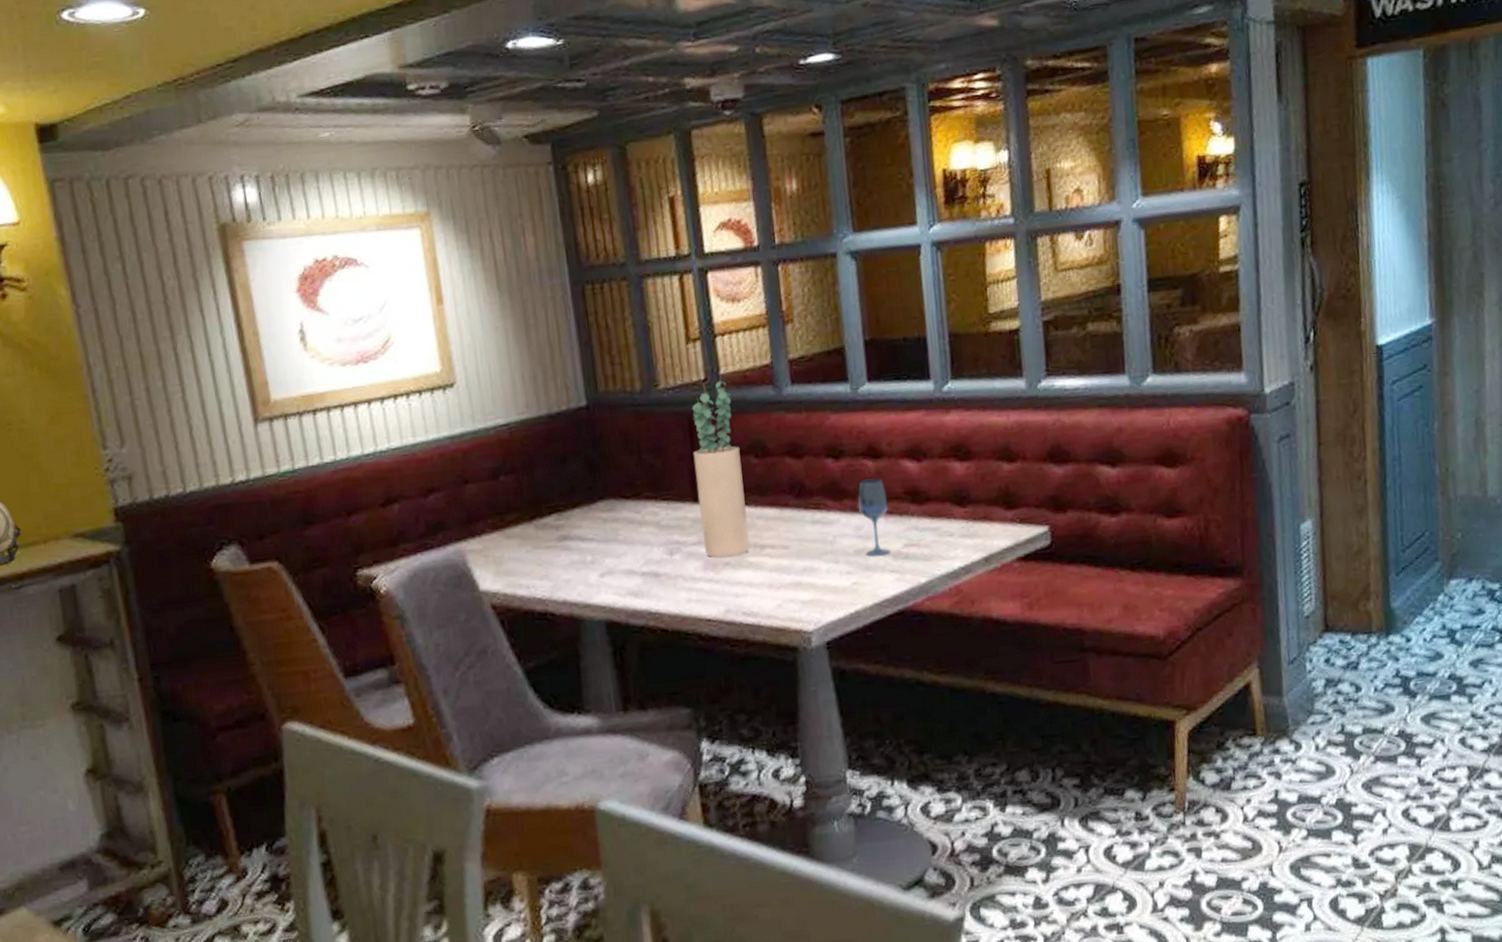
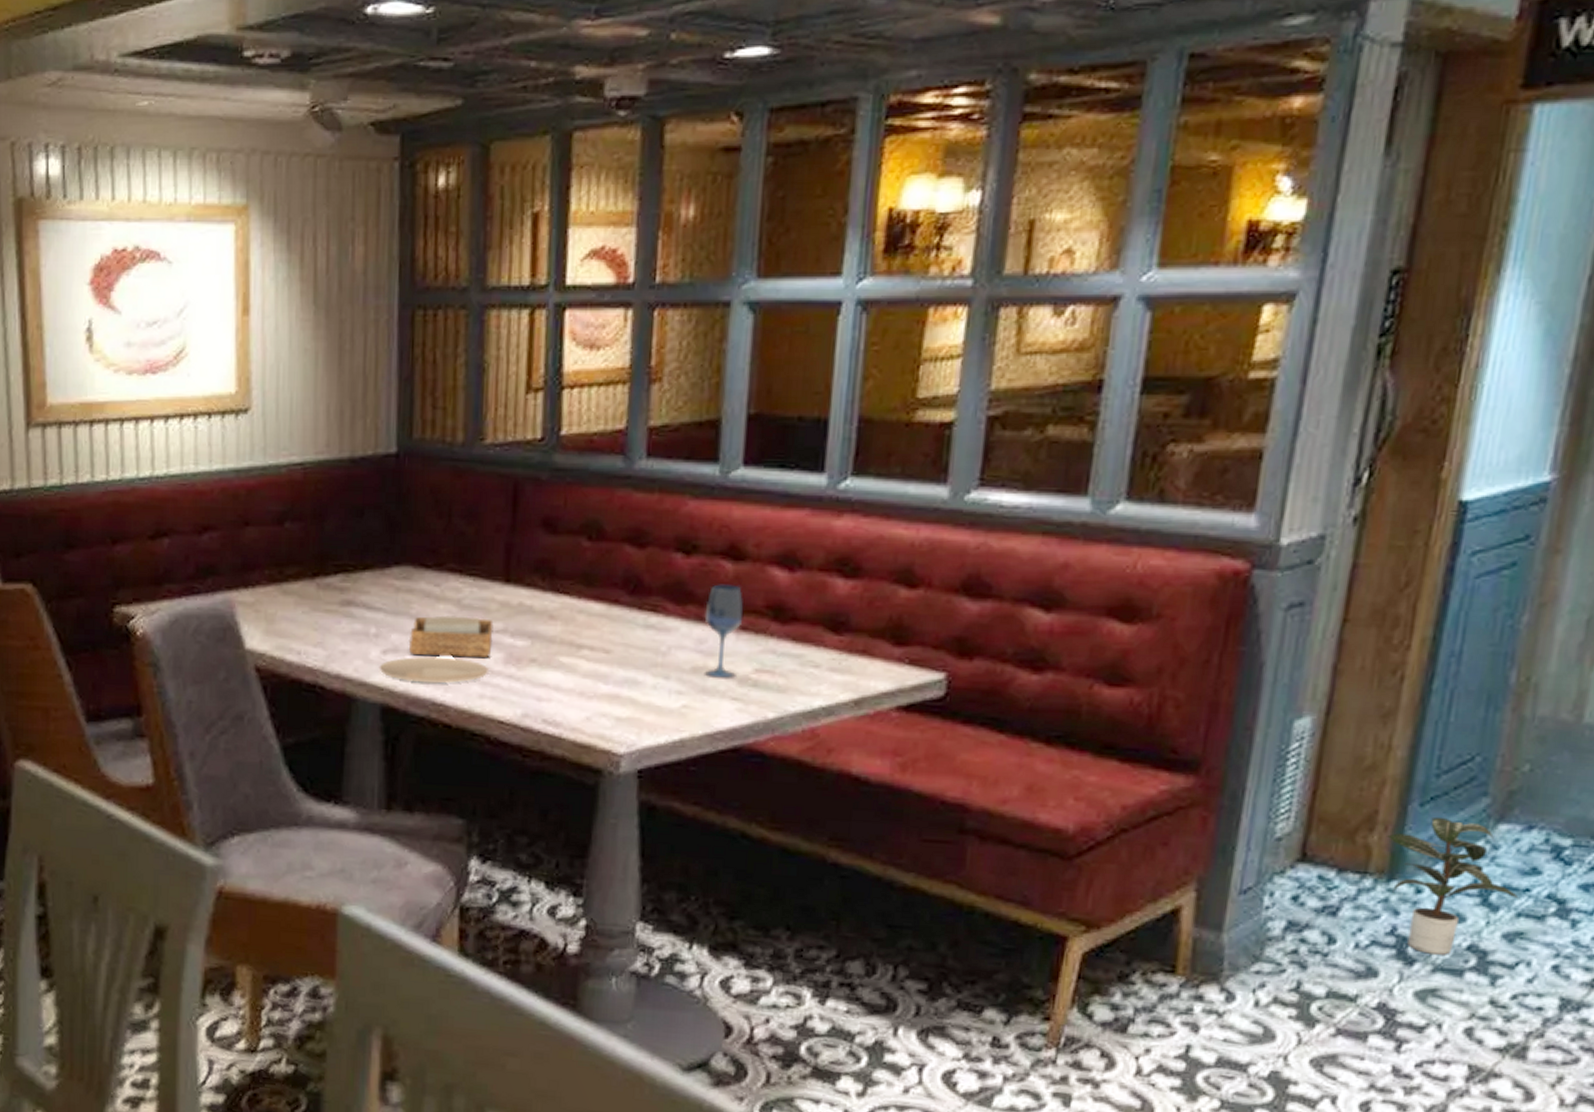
plate: none [599,571,691,597] -> present [379,656,488,684]
napkin holder: none [621,534,691,574] -> present [408,615,494,657]
vase: present [692,372,750,558] -> none [509,432,571,653]
potted plant: none [1379,581,1474,687] -> present [1387,816,1519,955]

